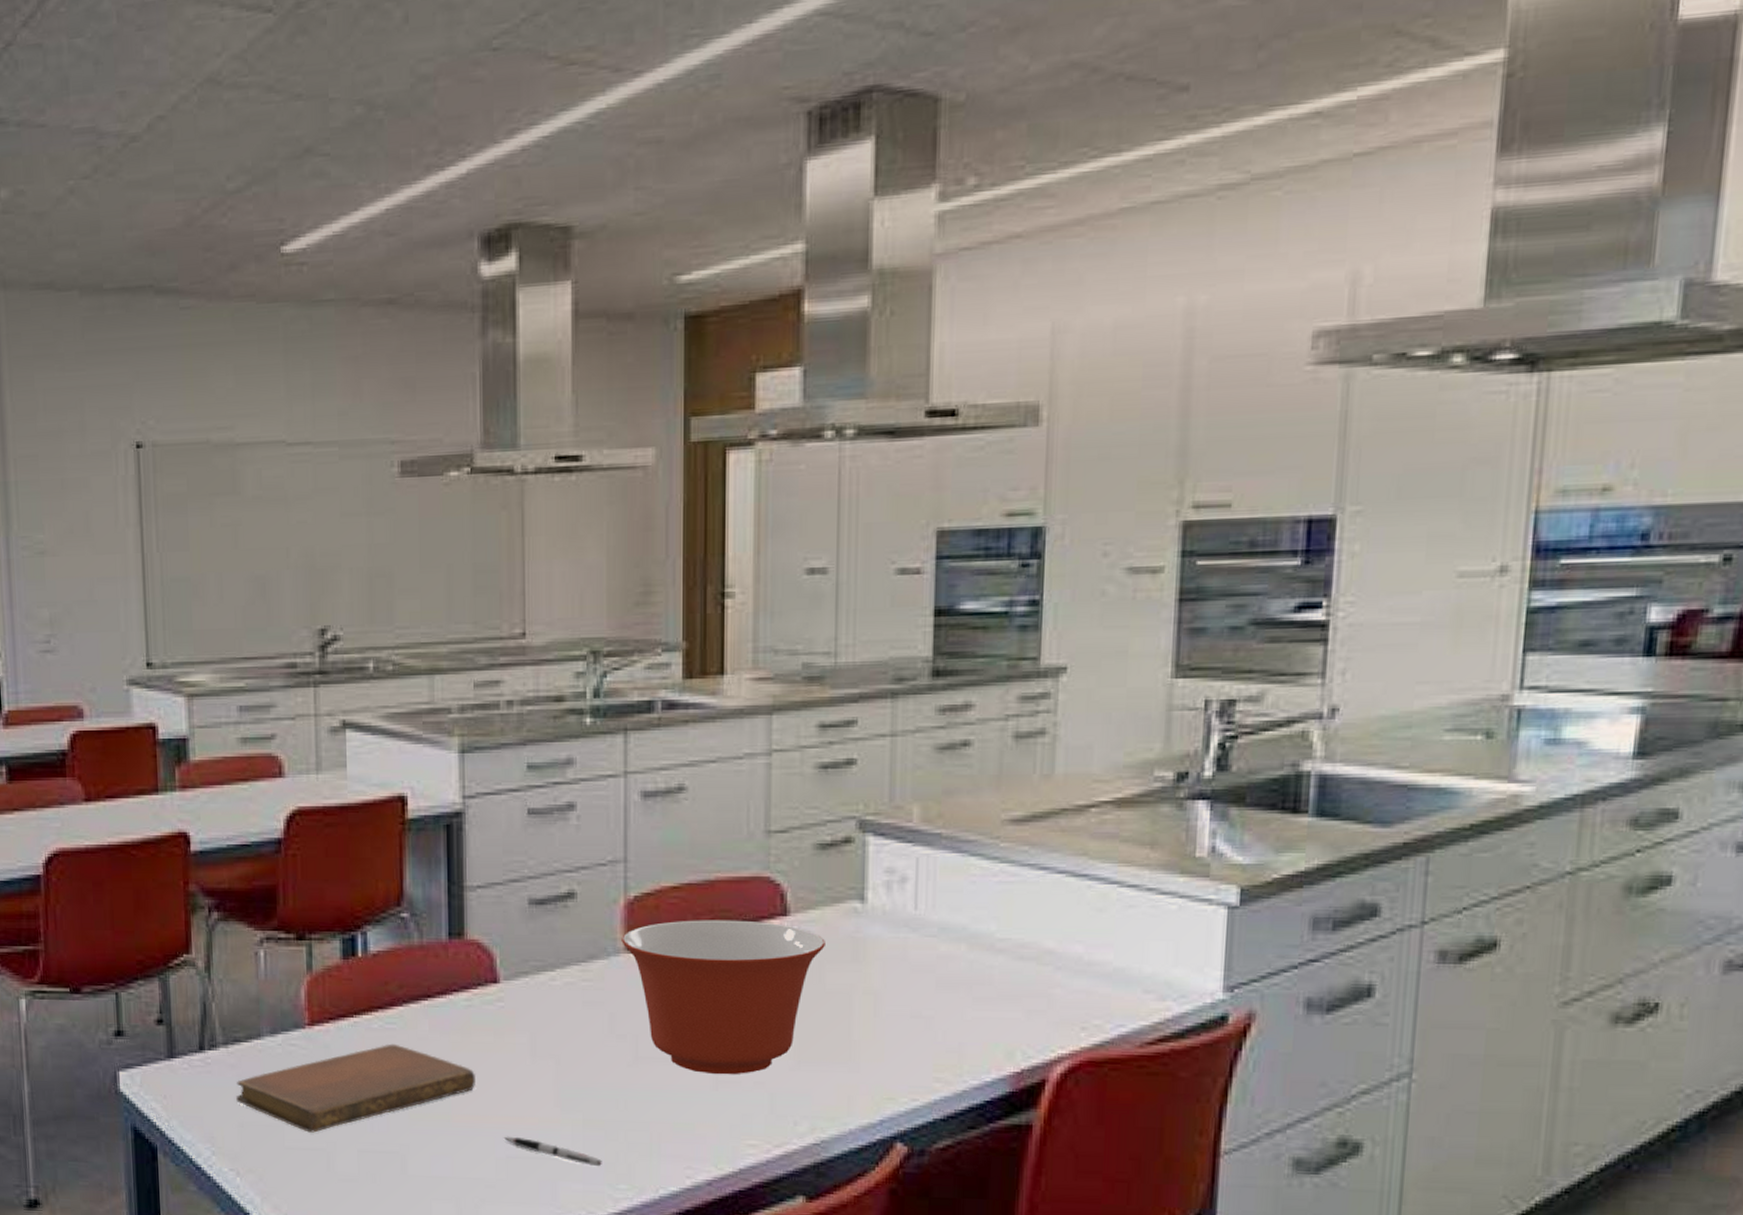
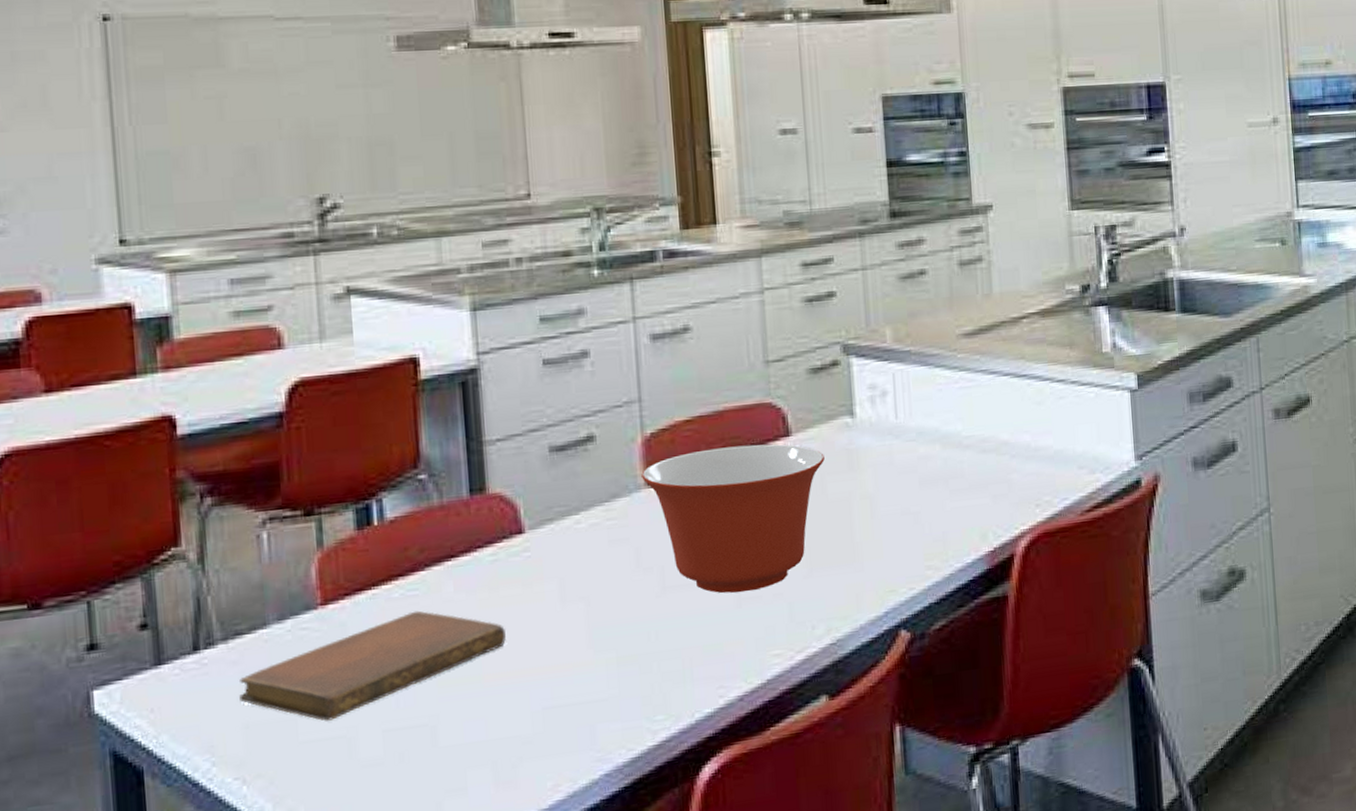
pen: present [503,1136,602,1167] -> none [538,685,638,702]

